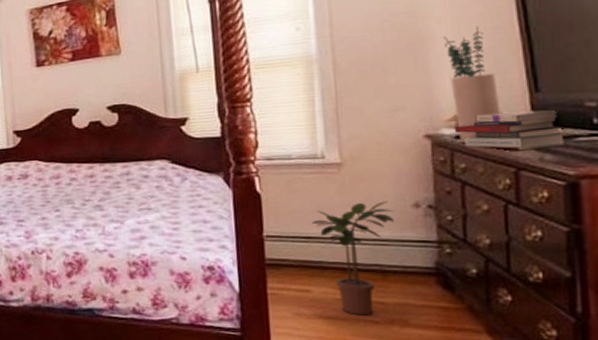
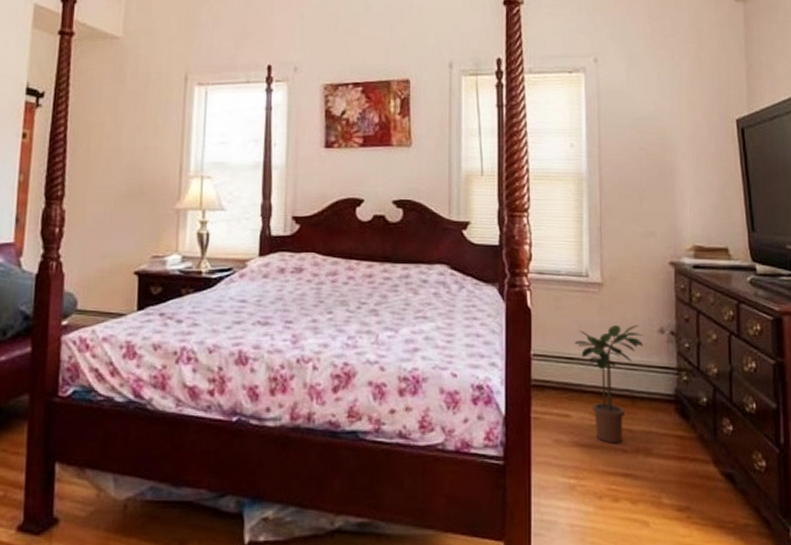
vase: present [442,26,501,144] -> none [686,165,728,274]
books: present [454,109,566,151] -> none [692,247,773,285]

